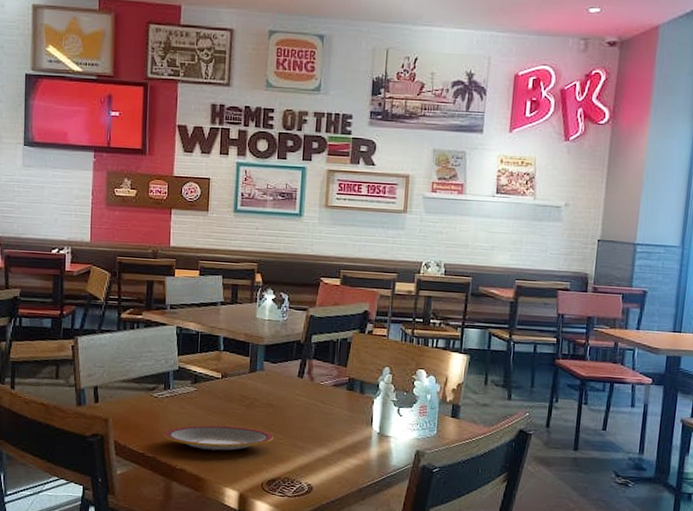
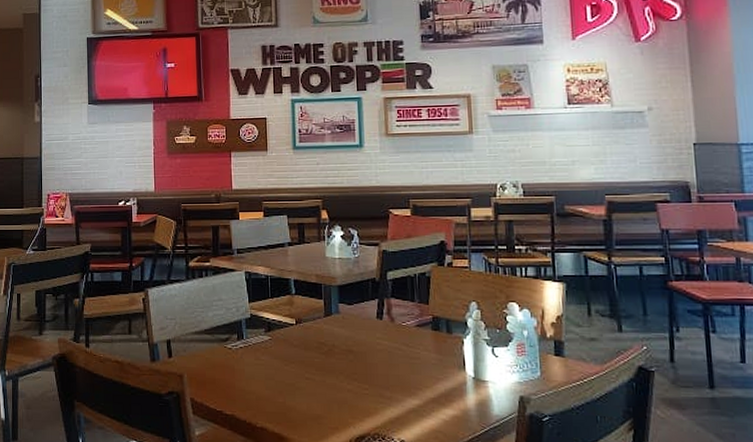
plate: present [163,425,274,451] -> none [240,376,358,405]

